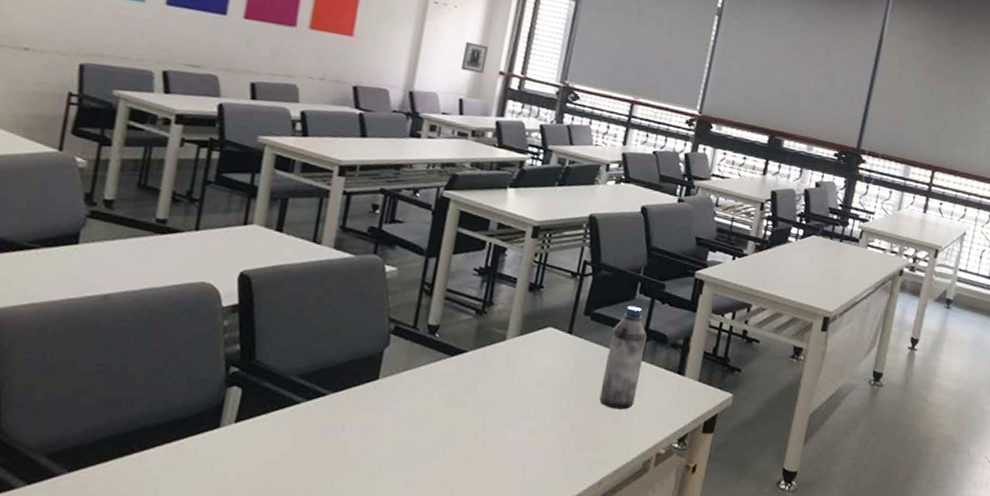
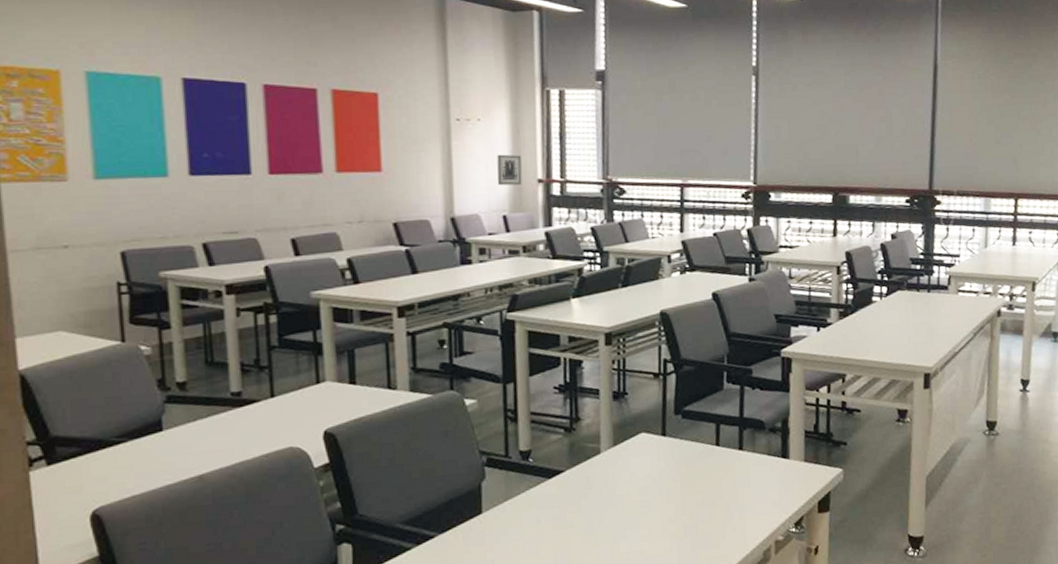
water bottle: present [599,305,648,410] -> none [705,396,744,504]

